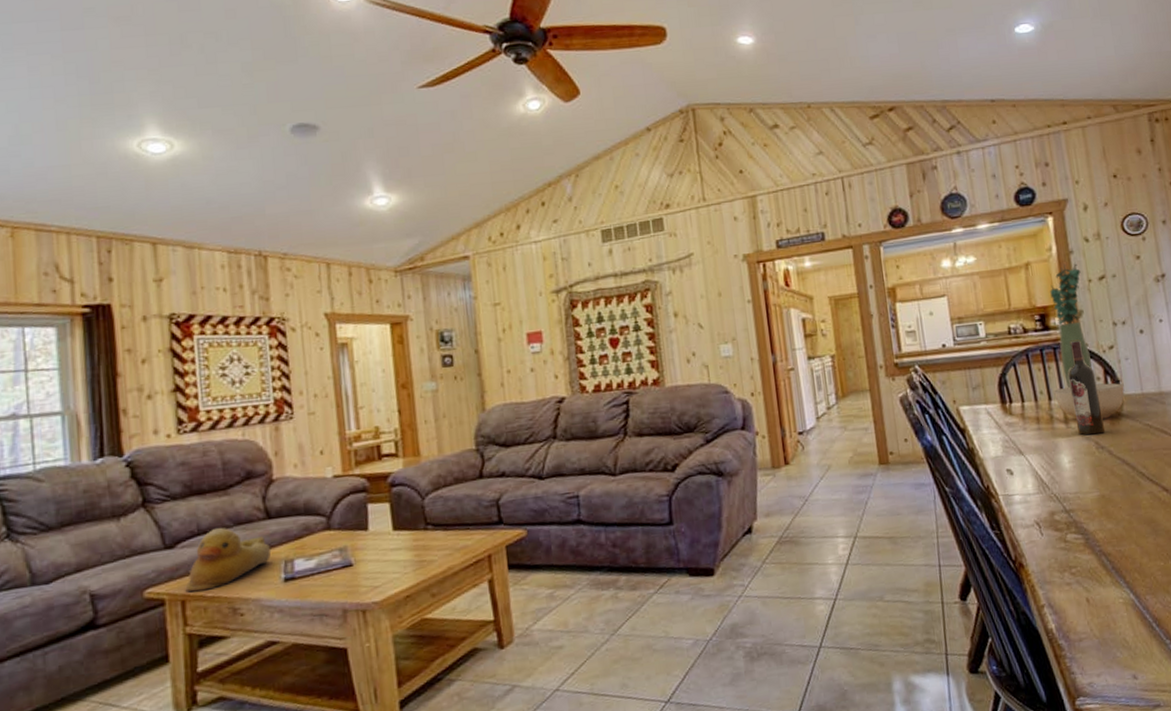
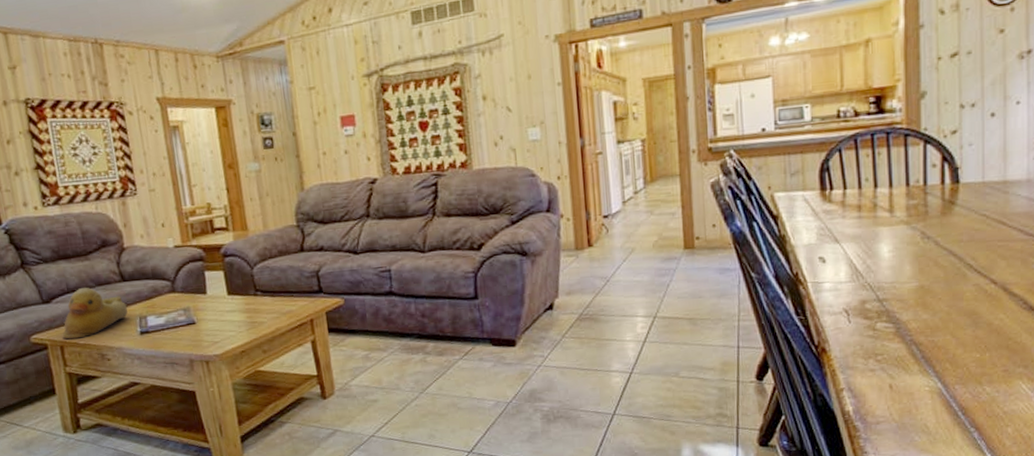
vase: present [1050,262,1092,388] -> none [891,38,930,175]
bowl: present [1054,383,1124,419] -> none [881,170,963,208]
wine bottle: present [1067,340,1106,435] -> none [899,125,935,225]

